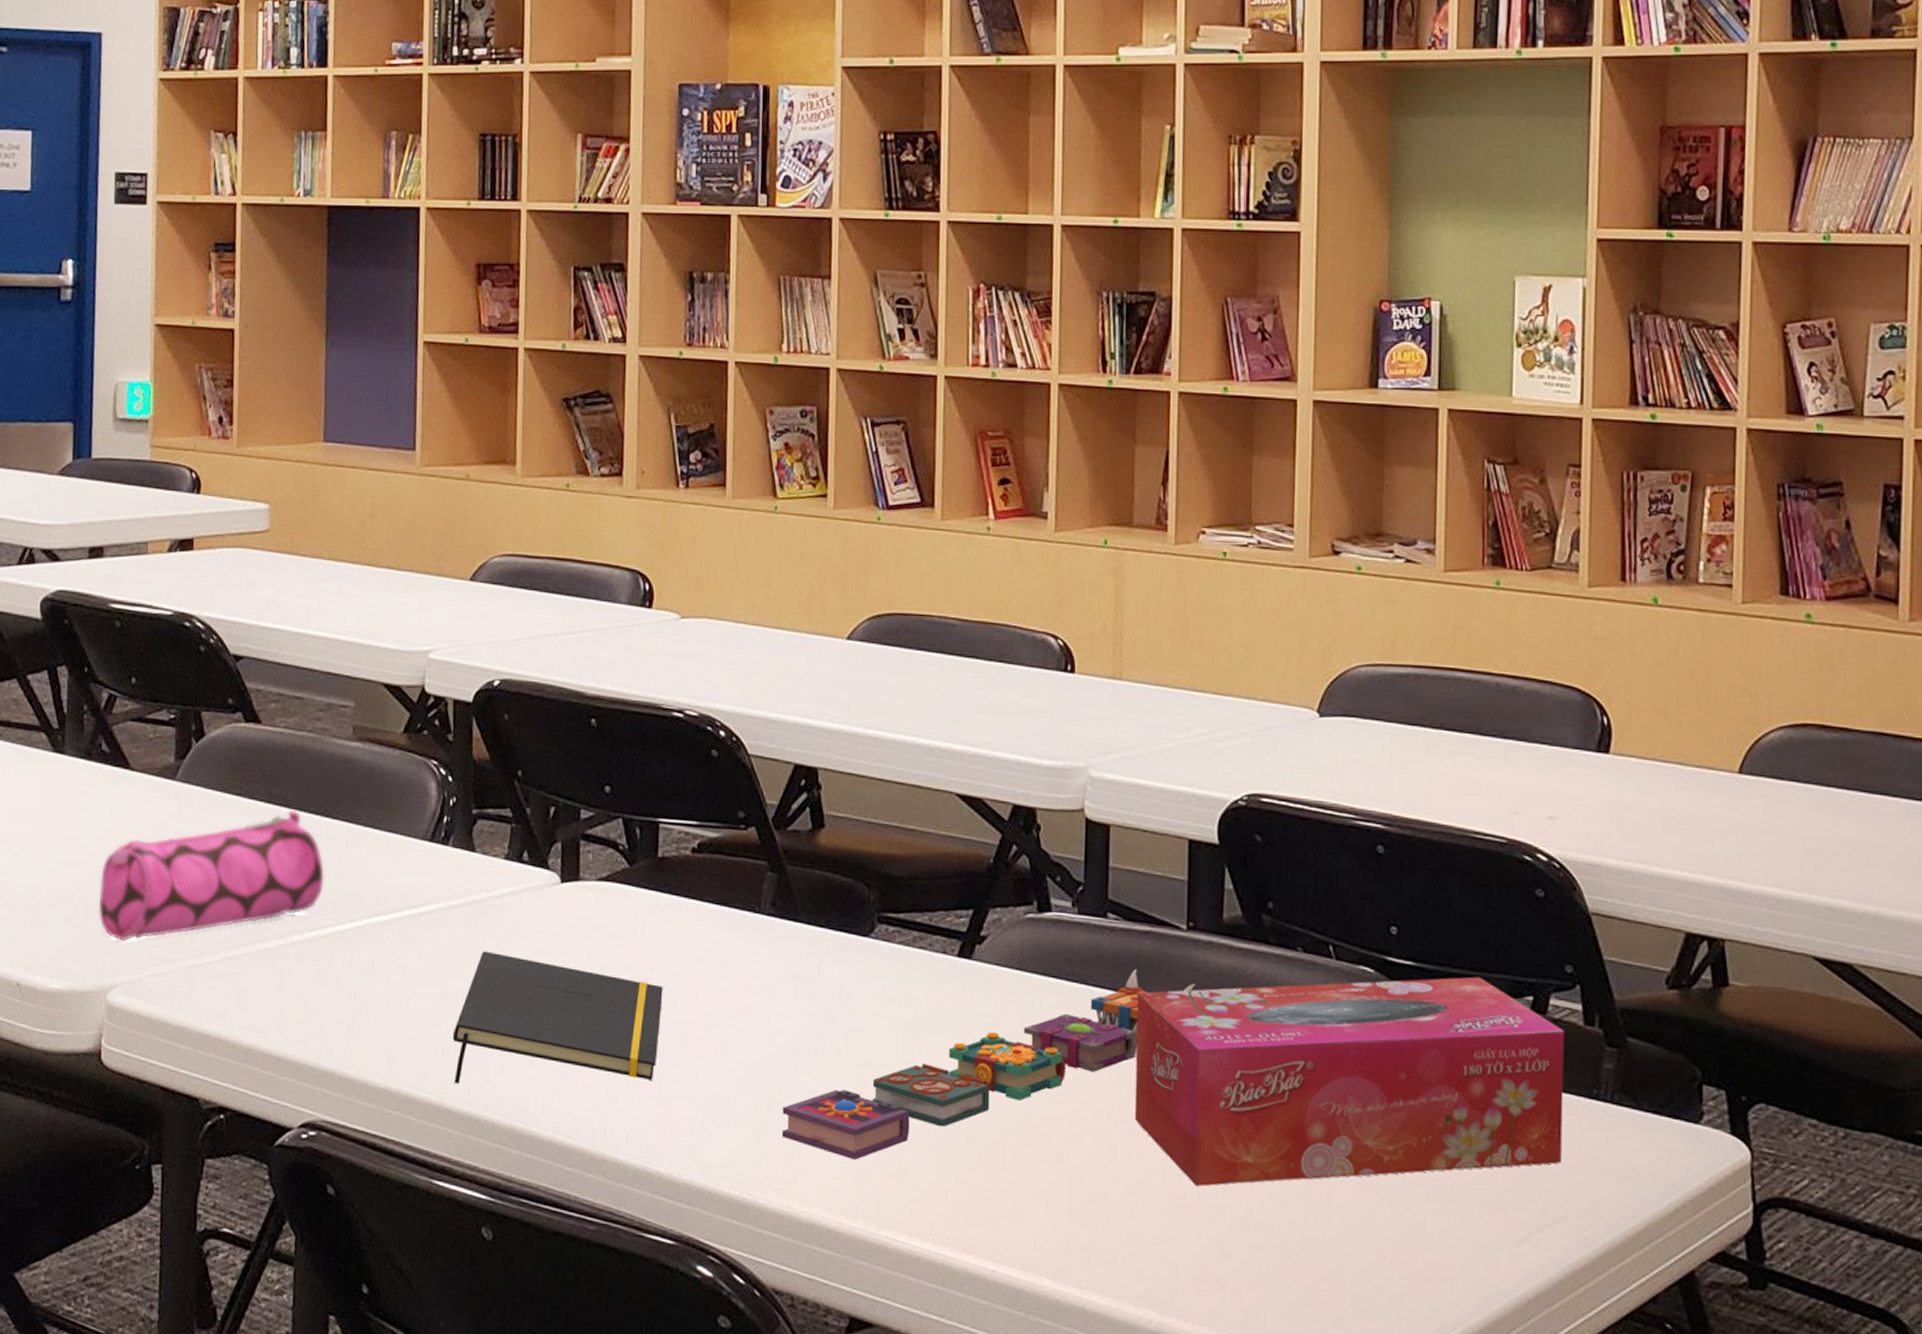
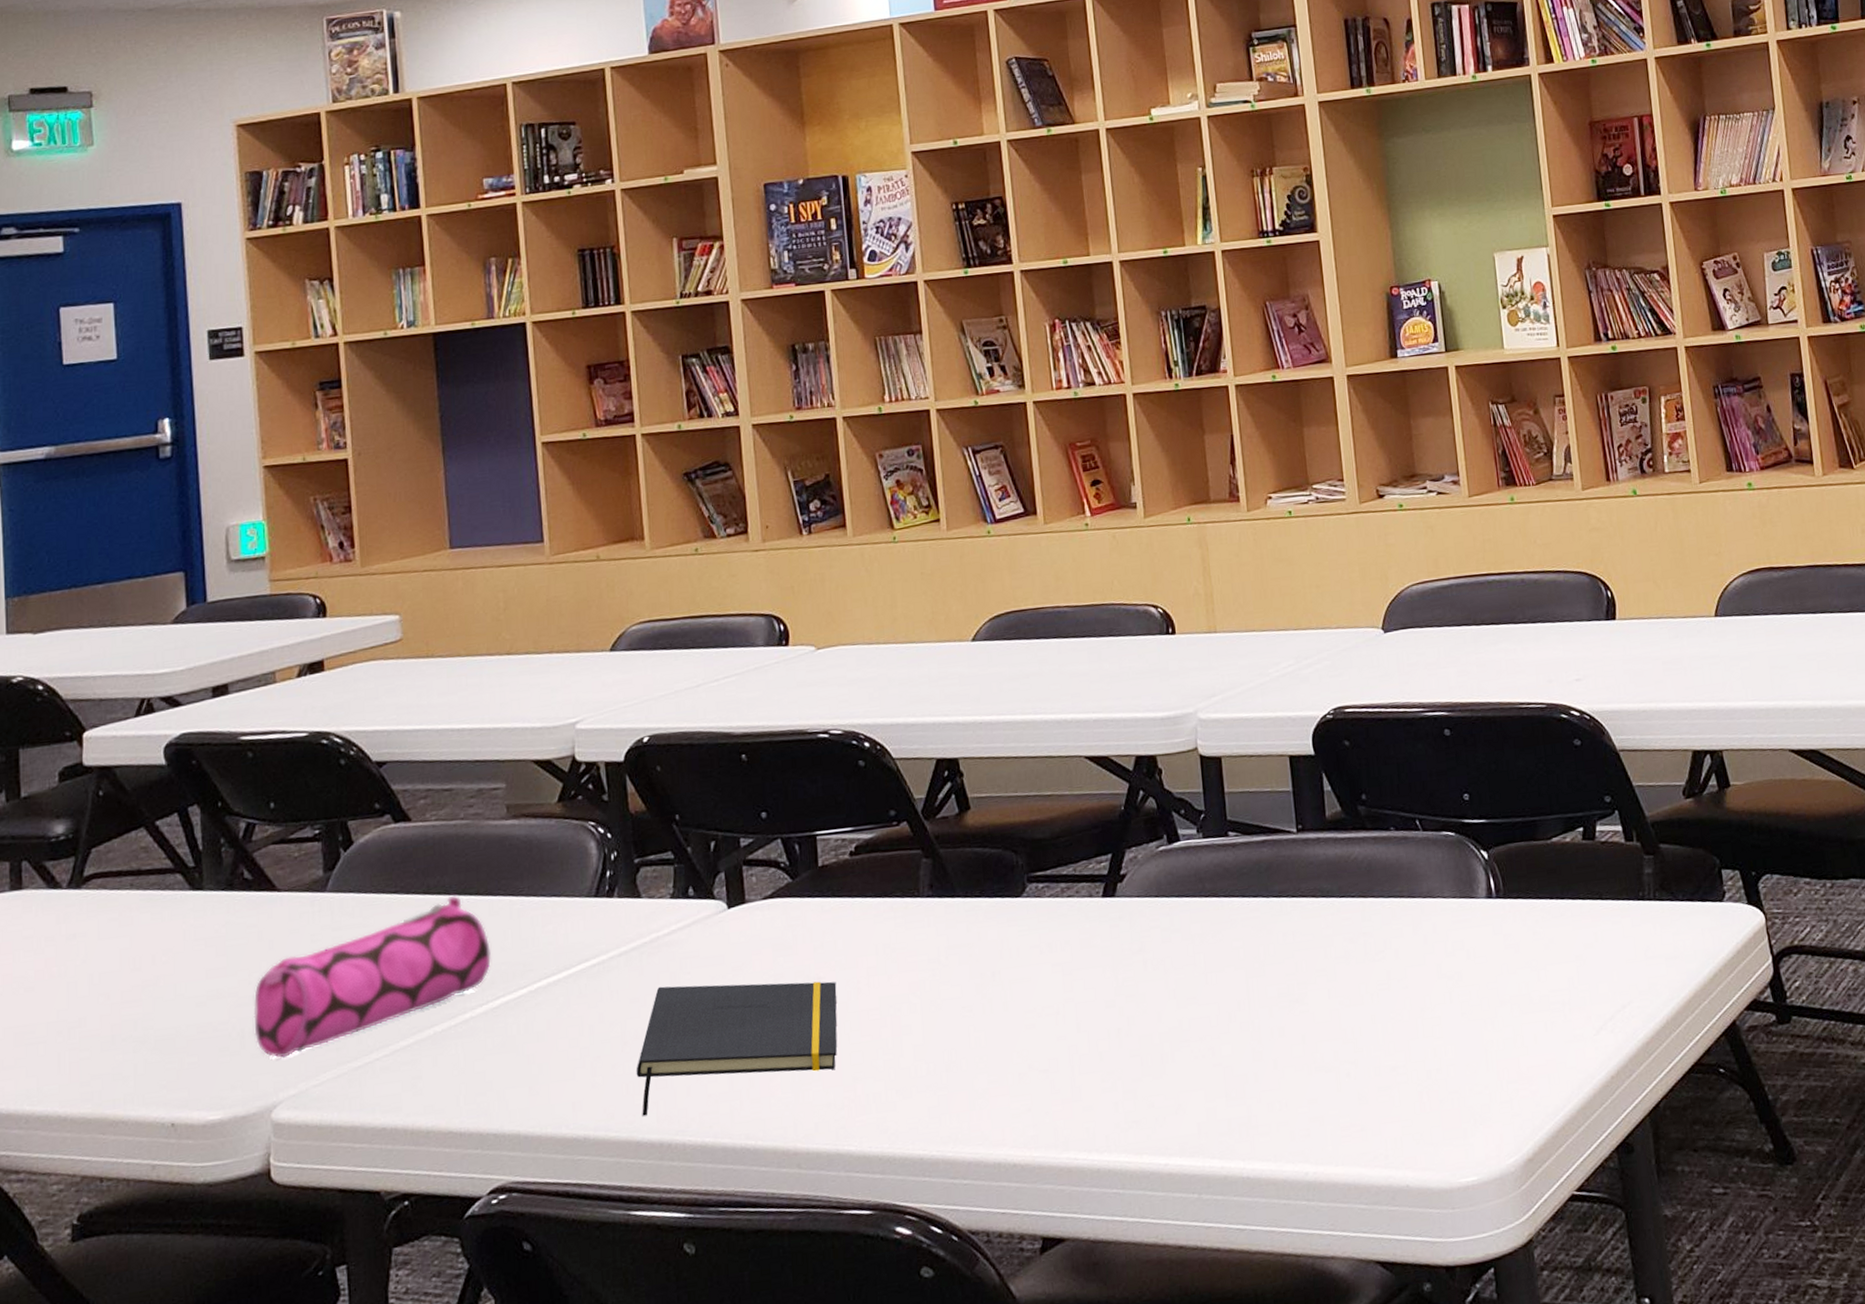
magic books: present [781,970,1196,1160] -> none [960,875,1310,1097]
tissue box: present [1134,976,1565,1187] -> none [1261,820,1623,1048]

